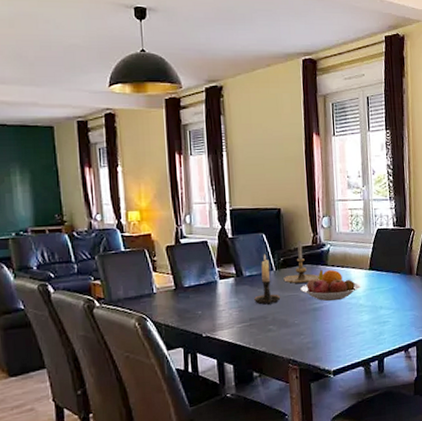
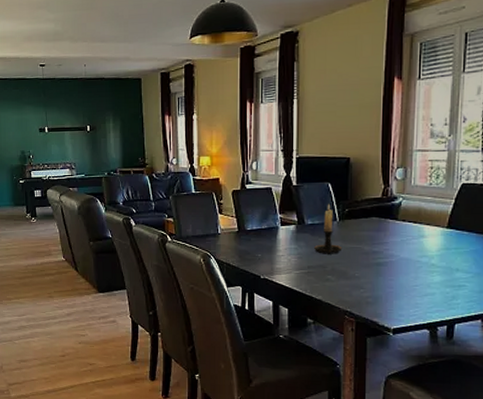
candle holder: present [283,240,319,283] -> none [347,191,387,235]
fruit bowl: present [300,269,362,302] -> none [364,224,436,258]

